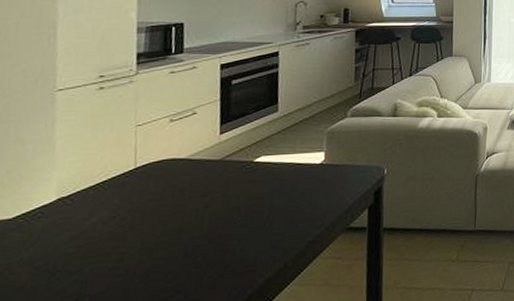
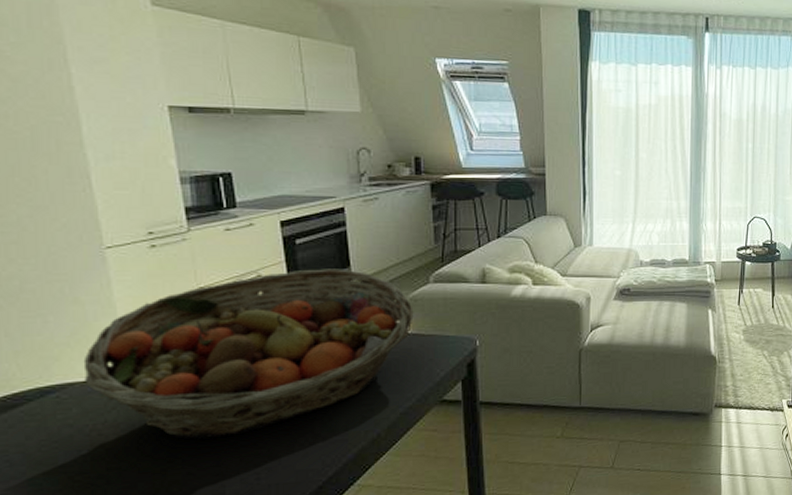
fruit basket: none [8,105,331,276] -> present [83,268,414,439]

